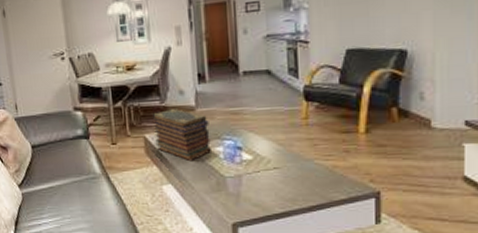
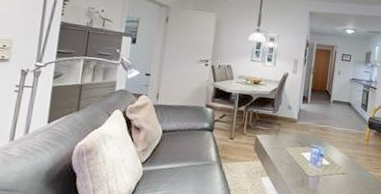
book stack: present [153,109,211,162] -> none [263,118,305,161]

